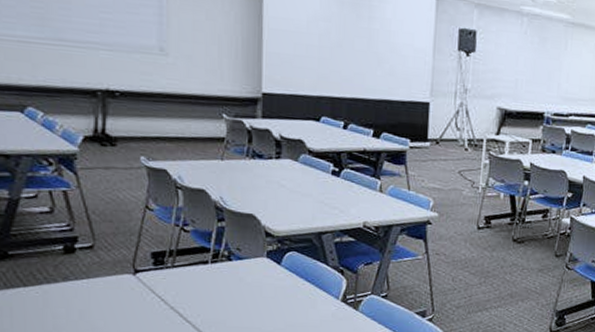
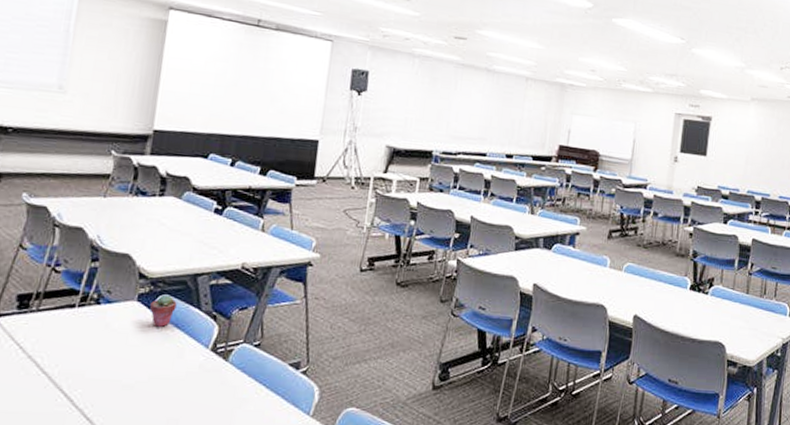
potted succulent: none [279,251,305,282] -> present [150,294,177,328]

